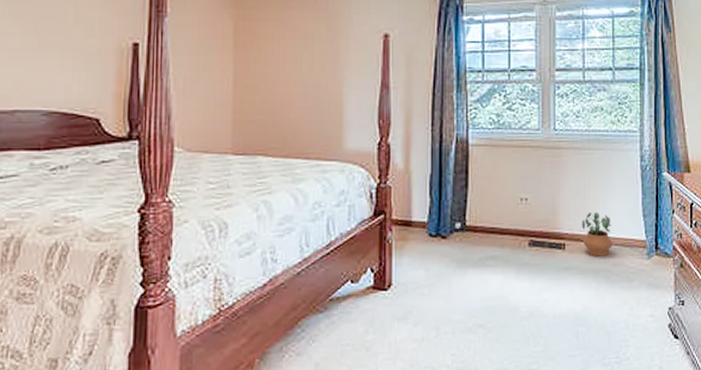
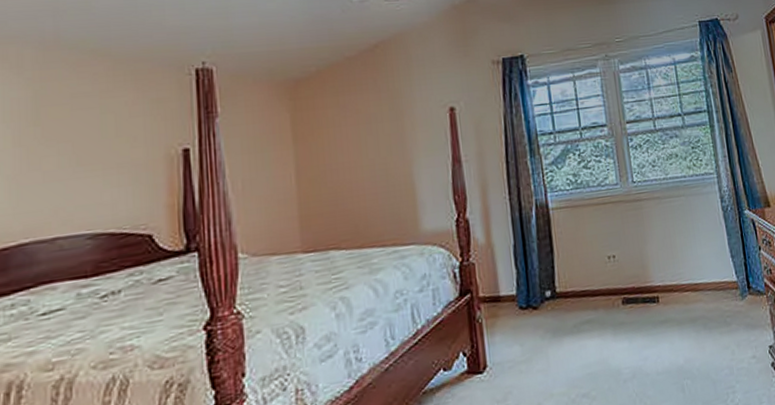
potted plant: present [582,212,613,256] -> none [672,259,706,305]

